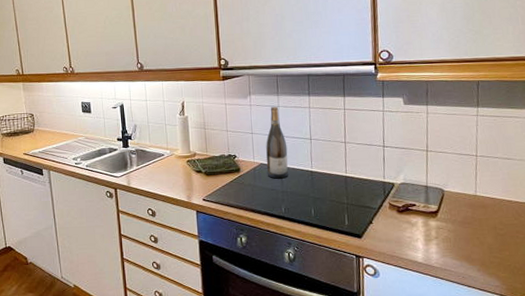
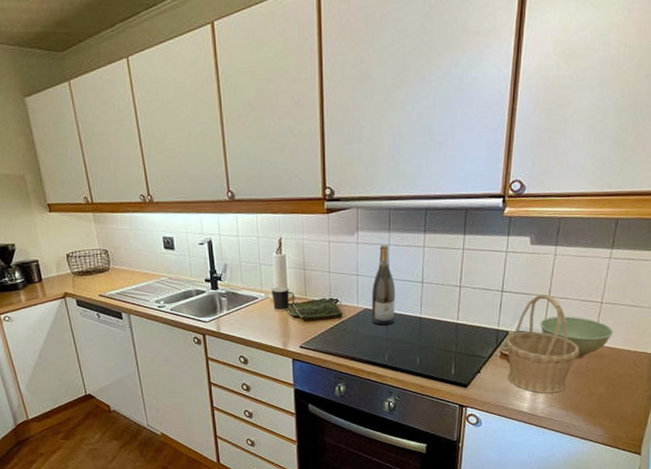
mug: none [176,144,198,167] -> present [271,286,295,311]
basket: none [392,148,464,244] -> present [505,294,580,394]
bowl: none [422,168,493,210] -> present [540,316,614,359]

